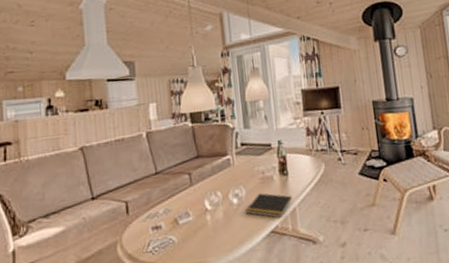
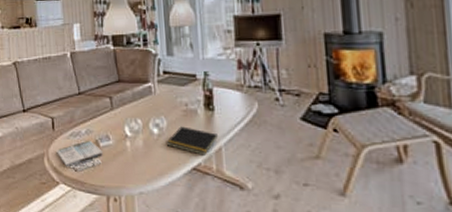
magazine: none [131,219,182,253] -> present [56,140,103,170]

